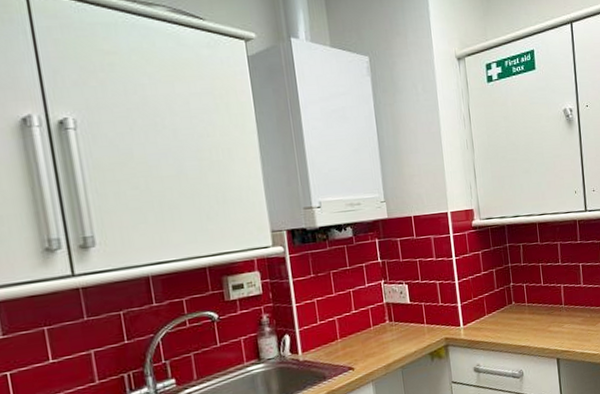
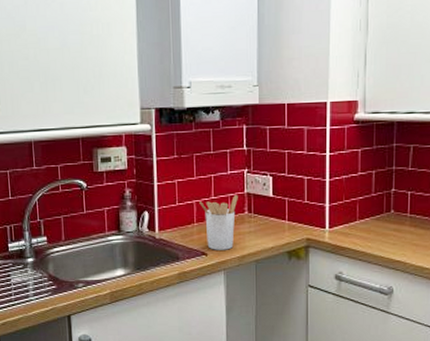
utensil holder: none [340,306,379,363] -> present [199,195,238,250]

